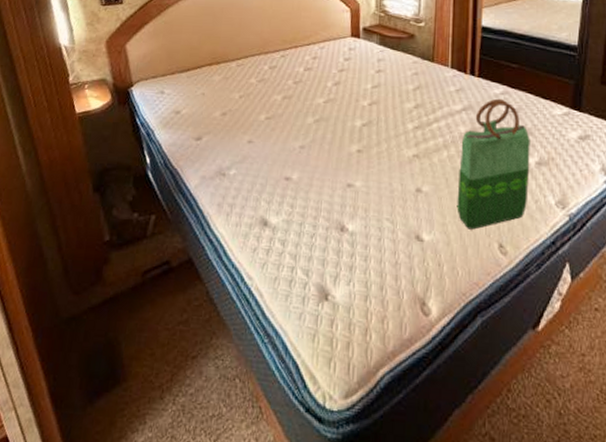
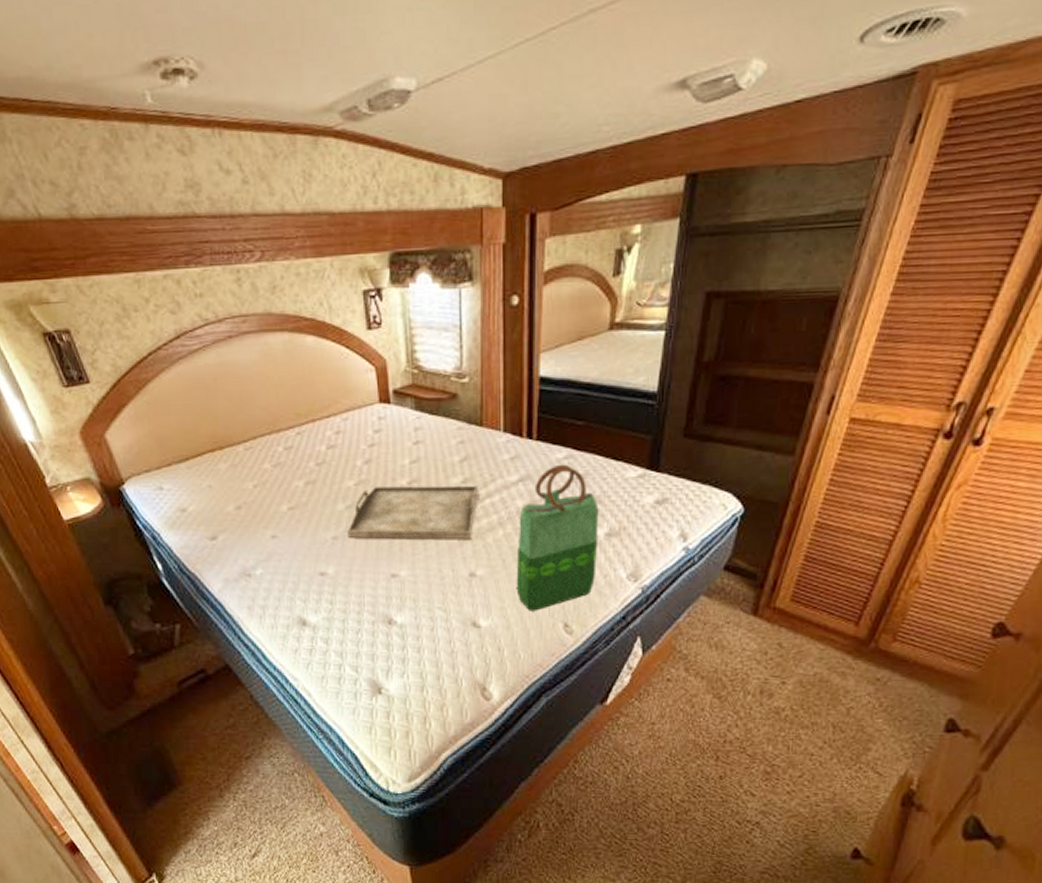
serving tray: none [313,105,427,157] -> present [347,485,478,539]

